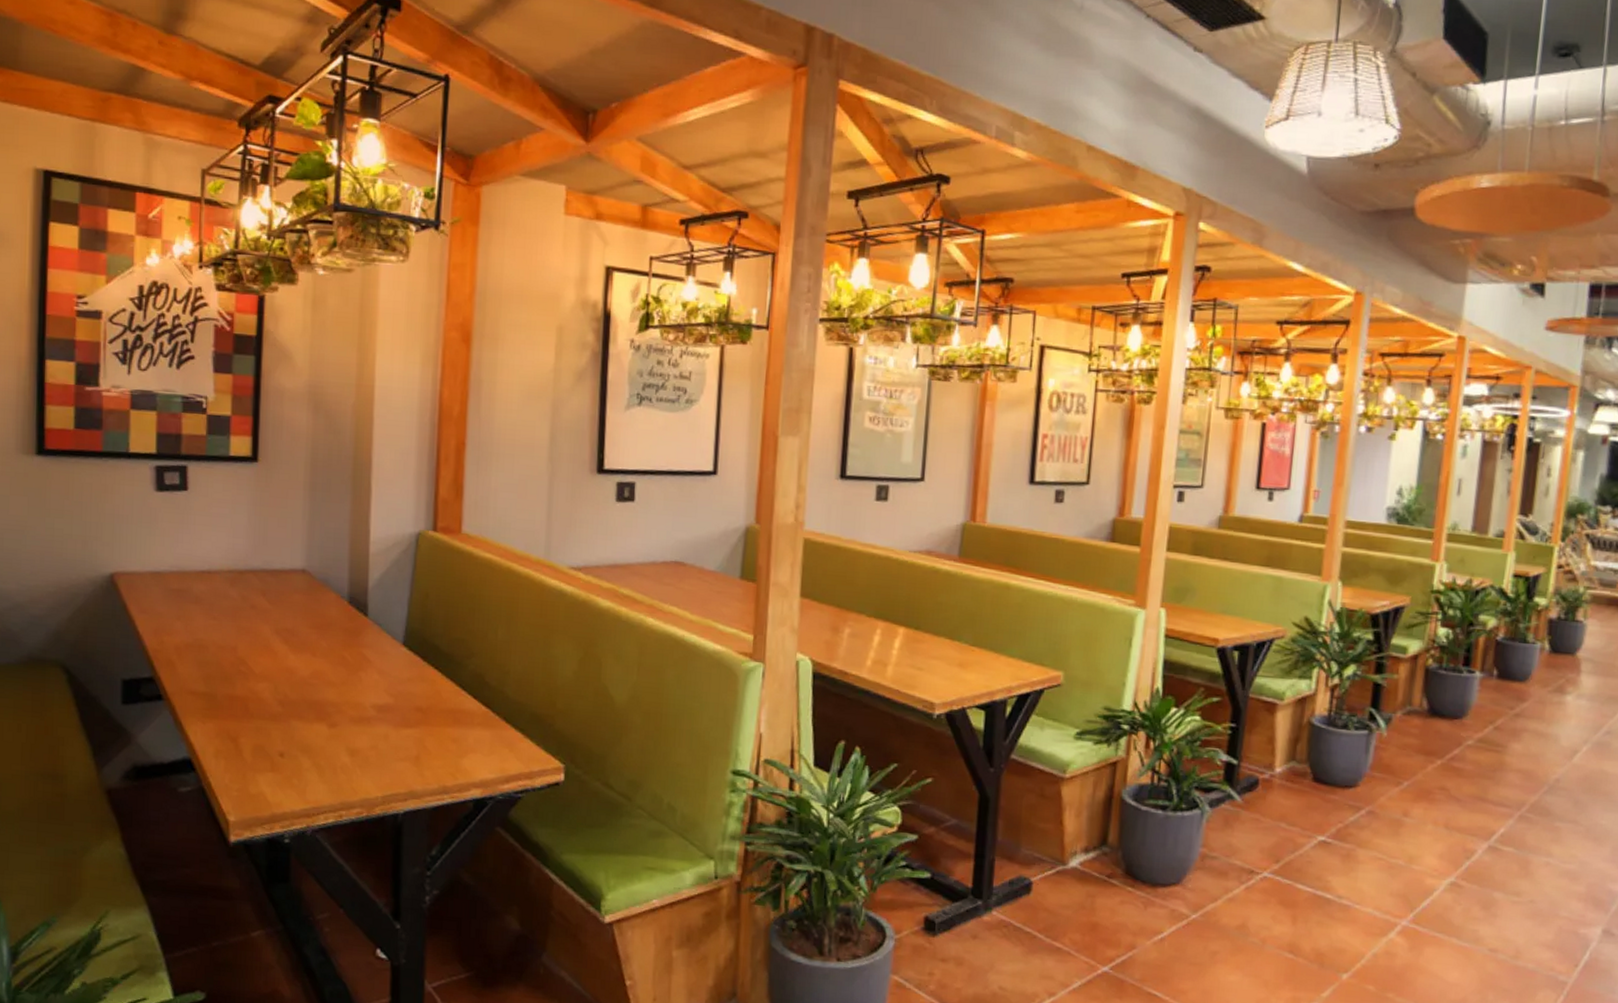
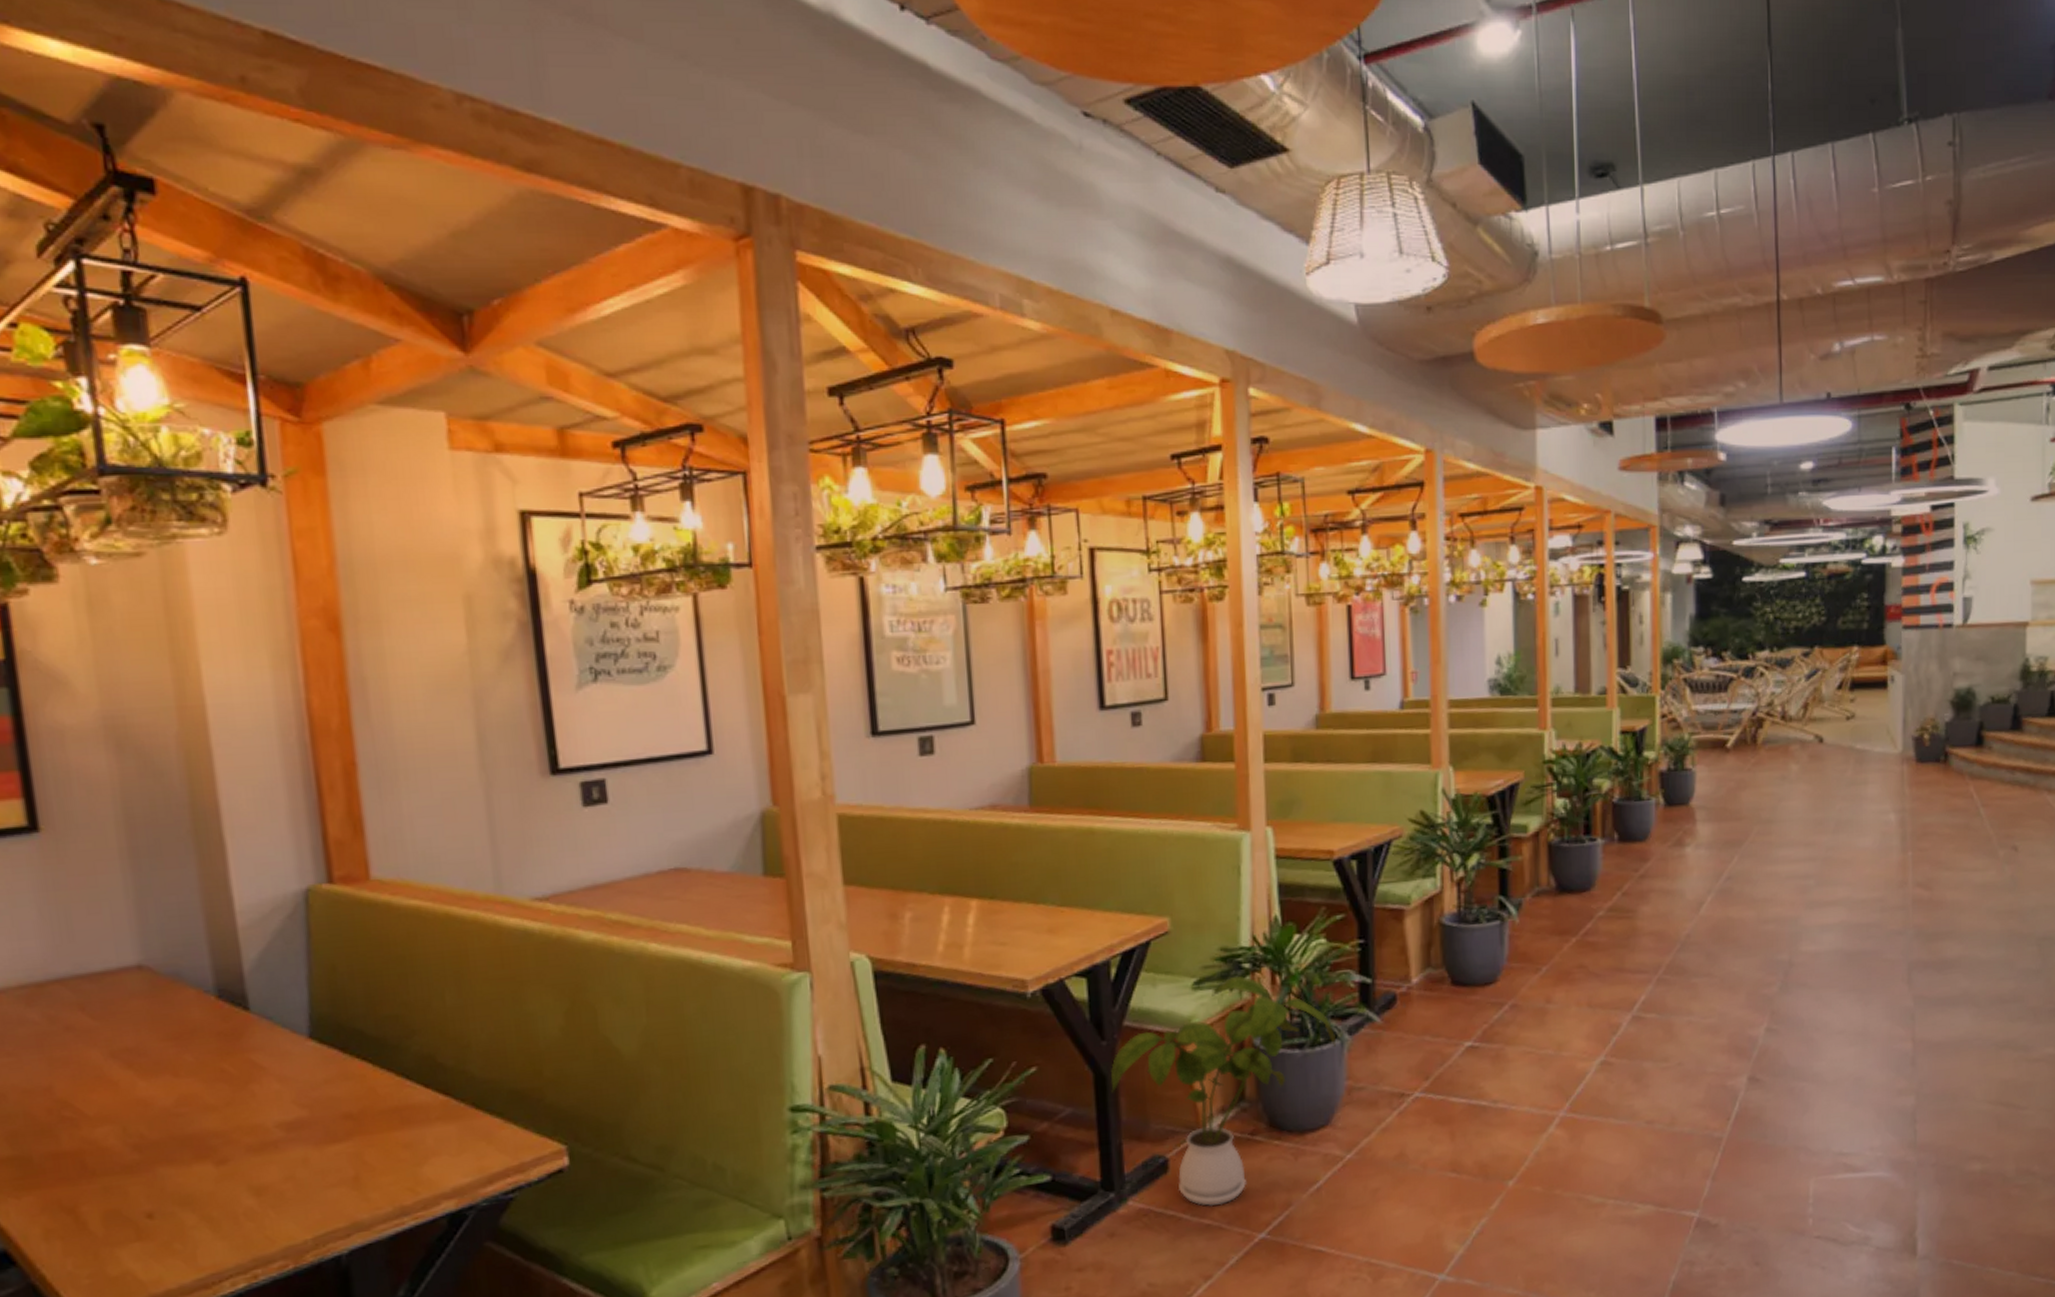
house plant: none [992,734,1197,934] -> present [1110,975,1336,1207]

